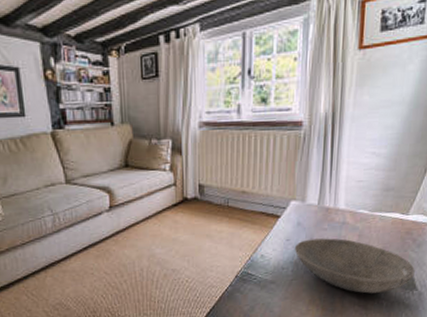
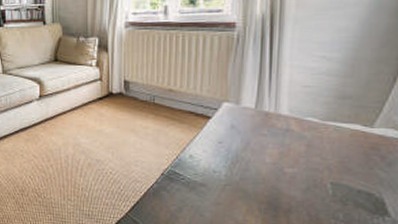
bowl: present [294,238,415,294] -> none [227,144,386,214]

